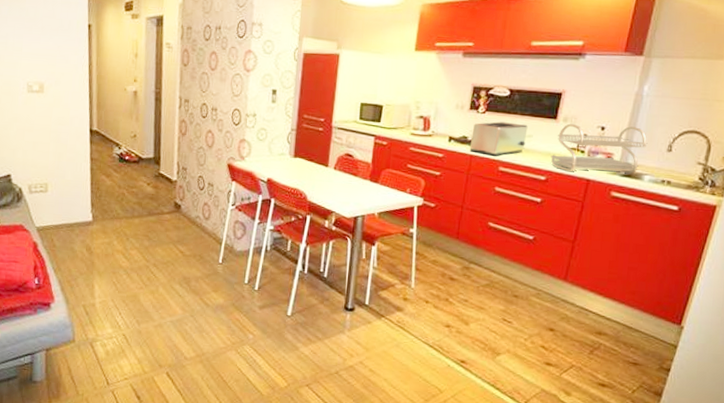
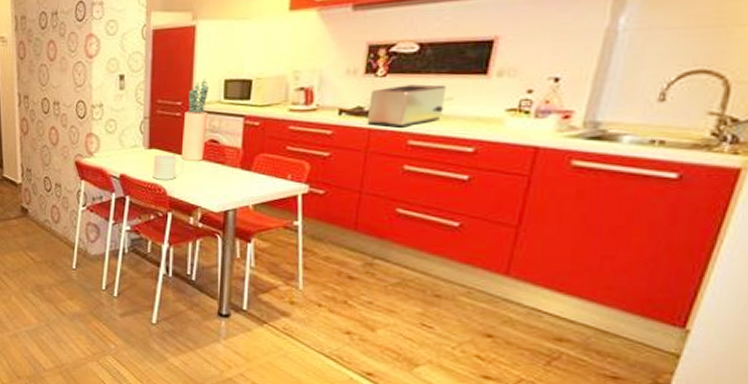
mug: none [296,163,323,187] -> present [153,154,183,180]
vase: none [321,100,347,173] -> present [181,78,209,162]
dish rack: present [550,123,648,175] -> none [480,73,627,140]

